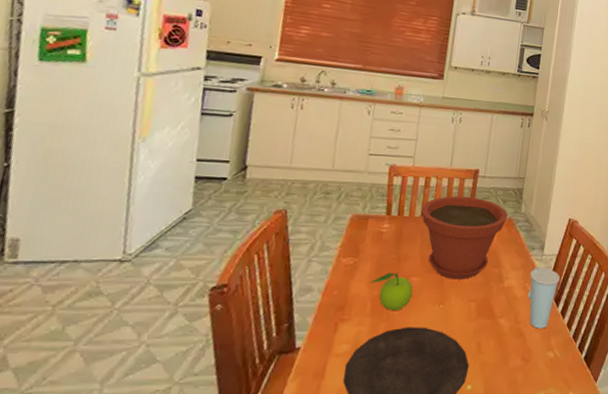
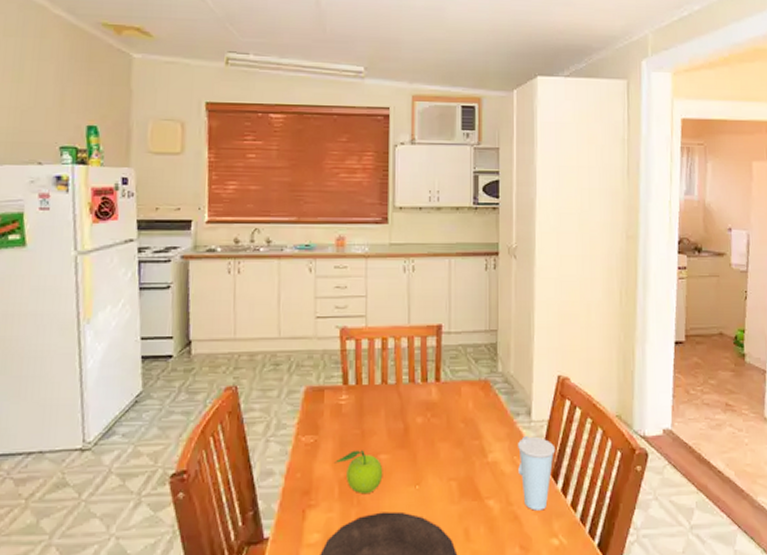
plant pot: present [421,195,508,280] -> none [382,357,483,455]

